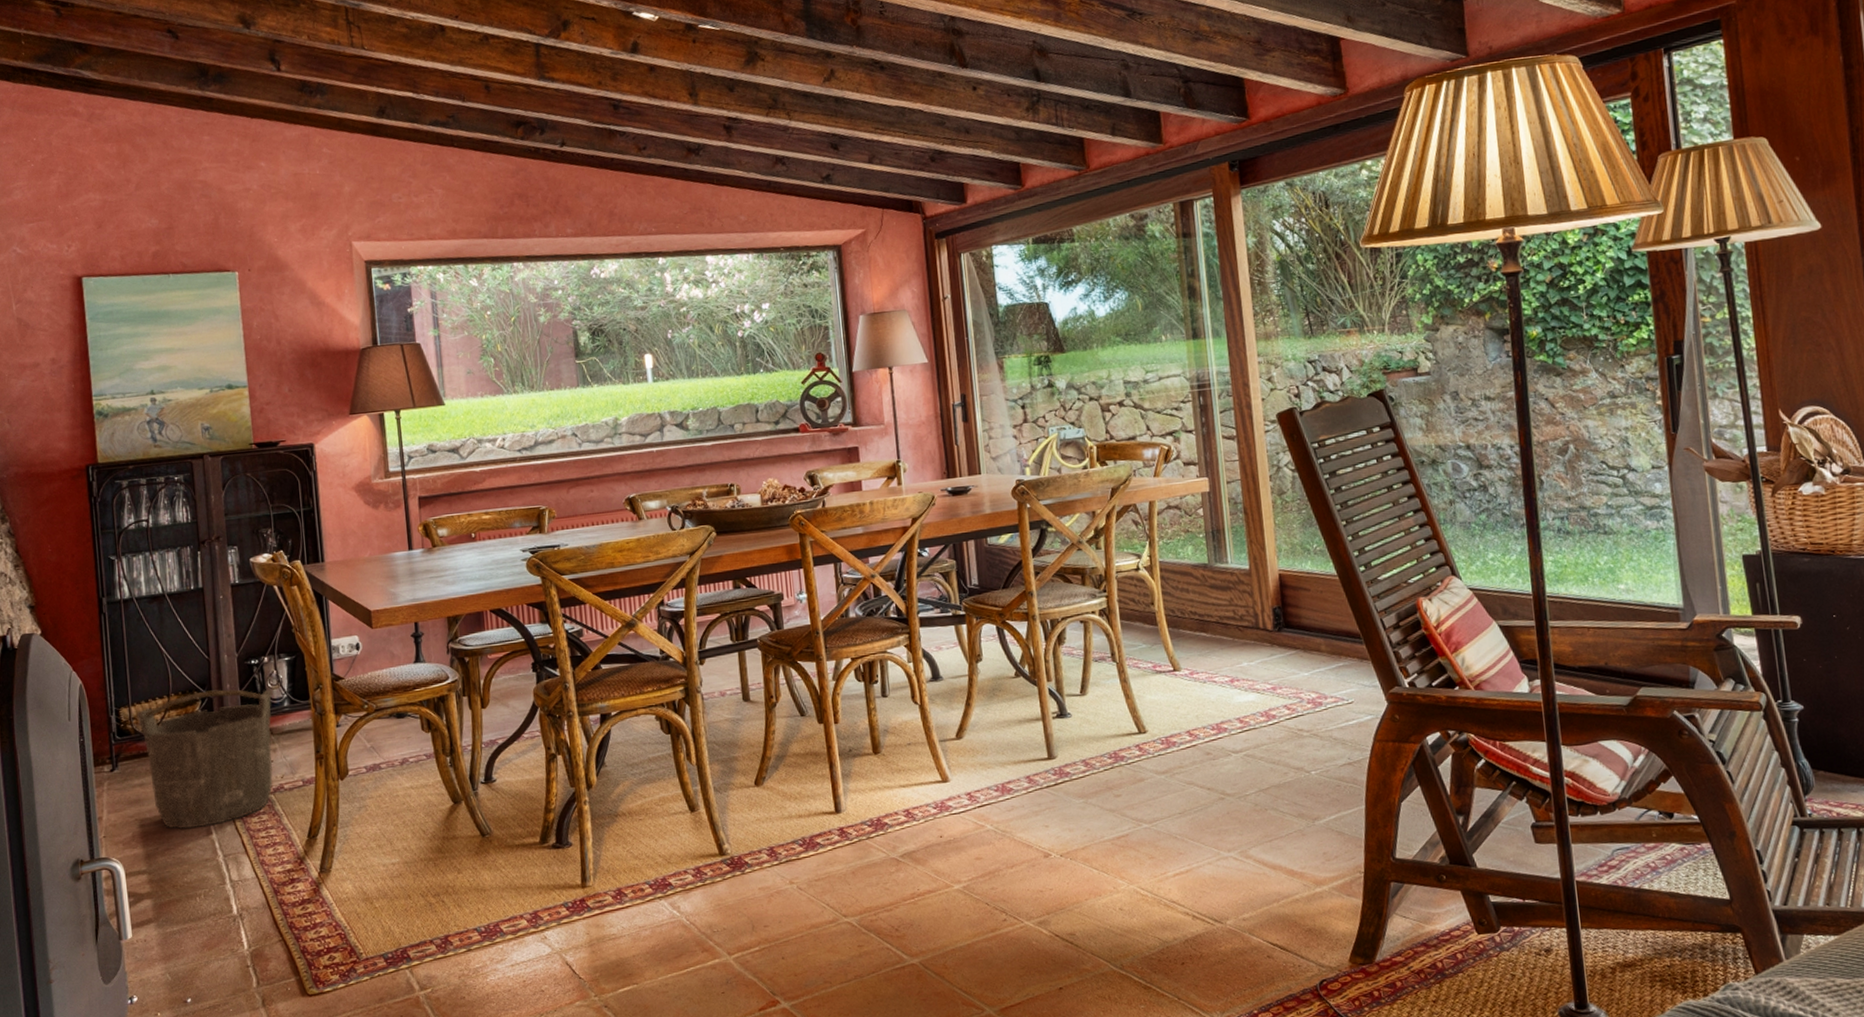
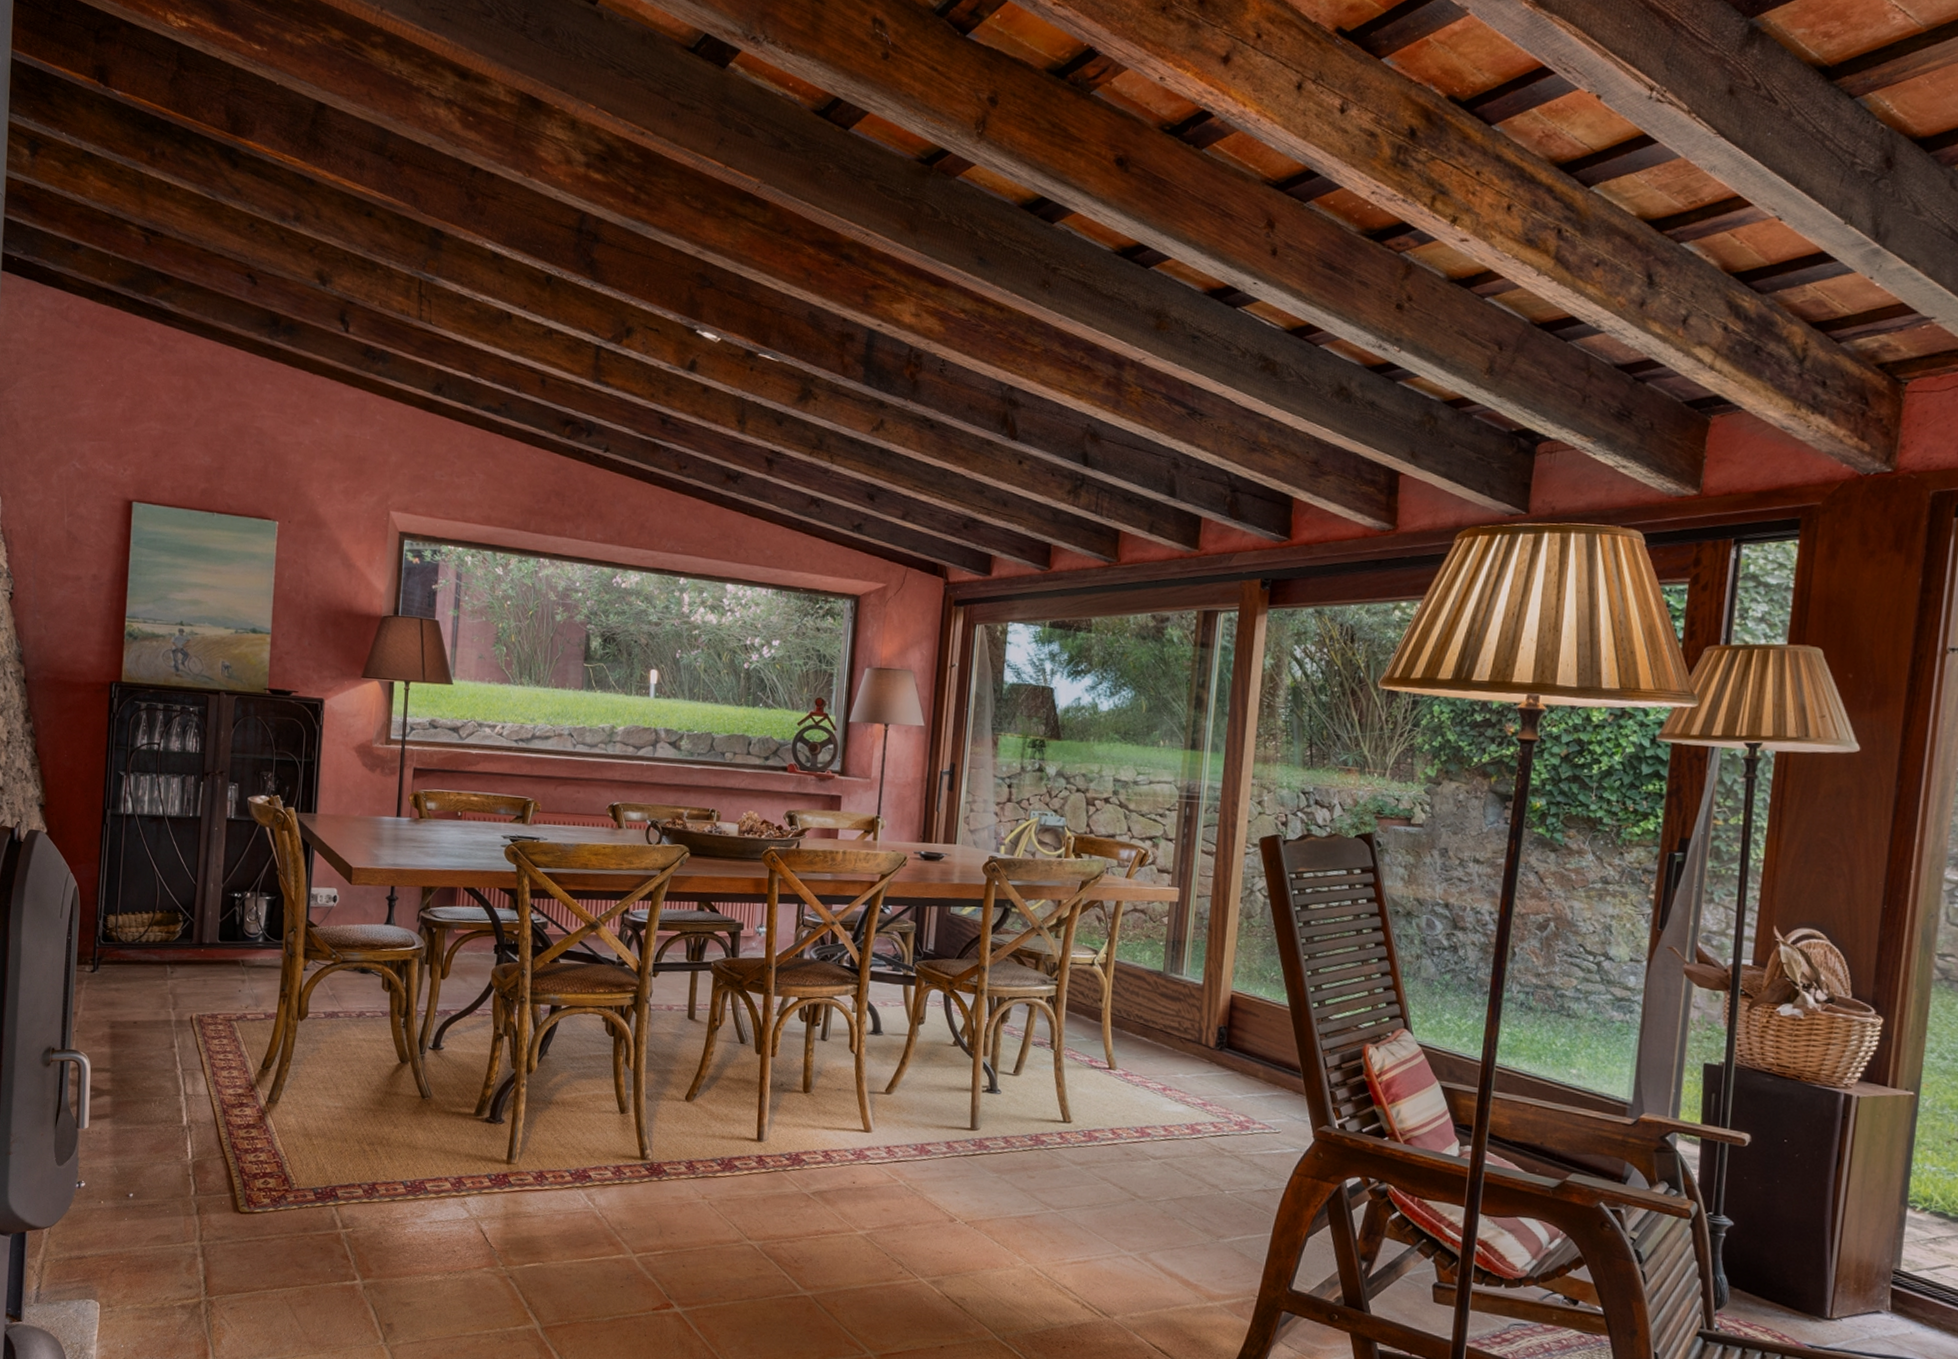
bucket: present [136,689,273,829] -> none [122,913,249,1040]

